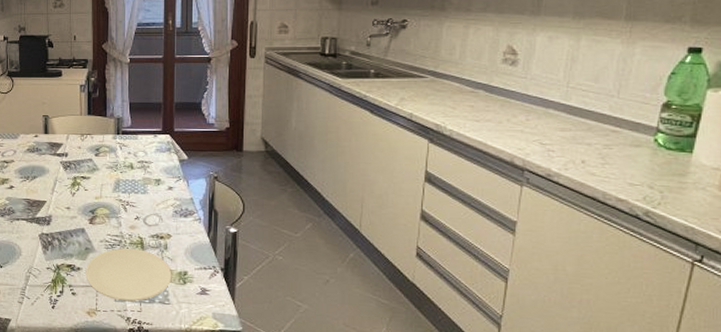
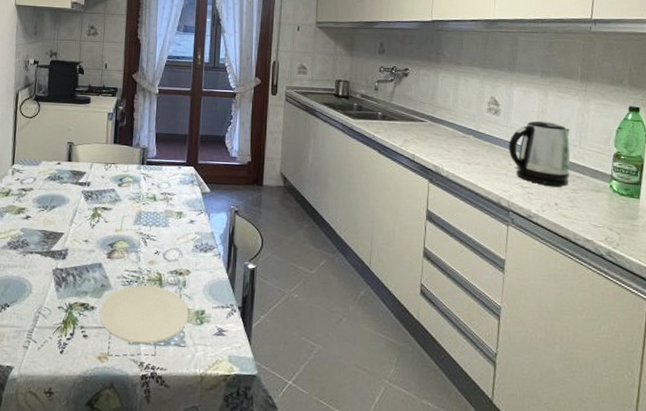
kettle: none [527,70,607,143] -> present [509,120,571,188]

